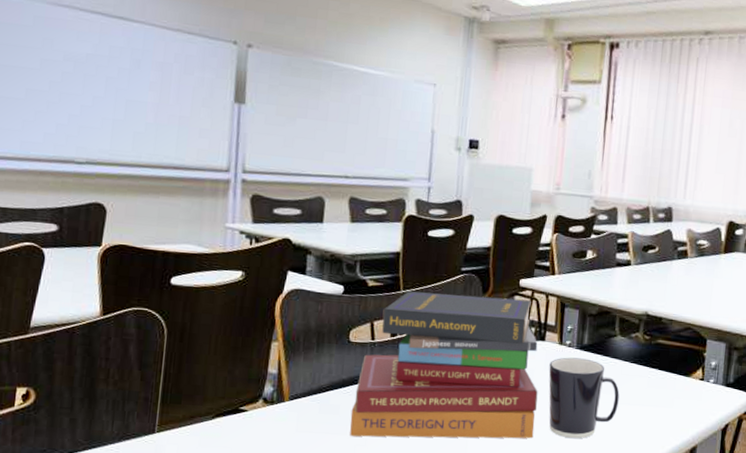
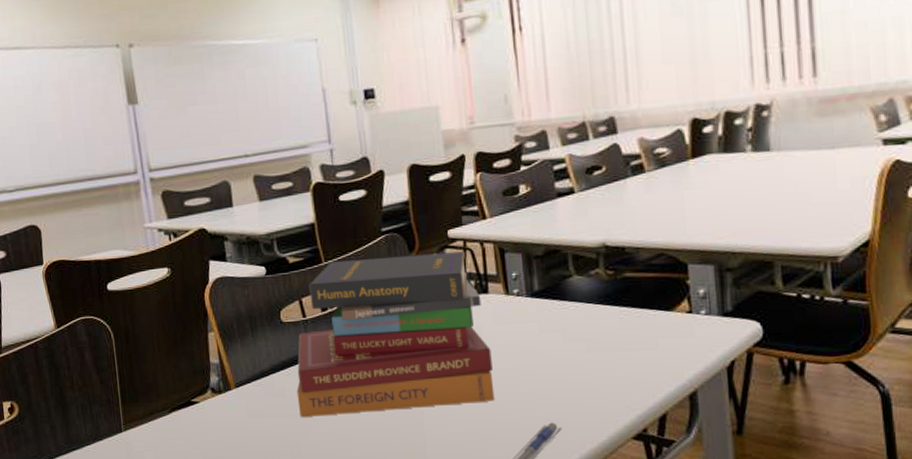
mug: present [548,357,620,439] -> none [498,306,589,397]

